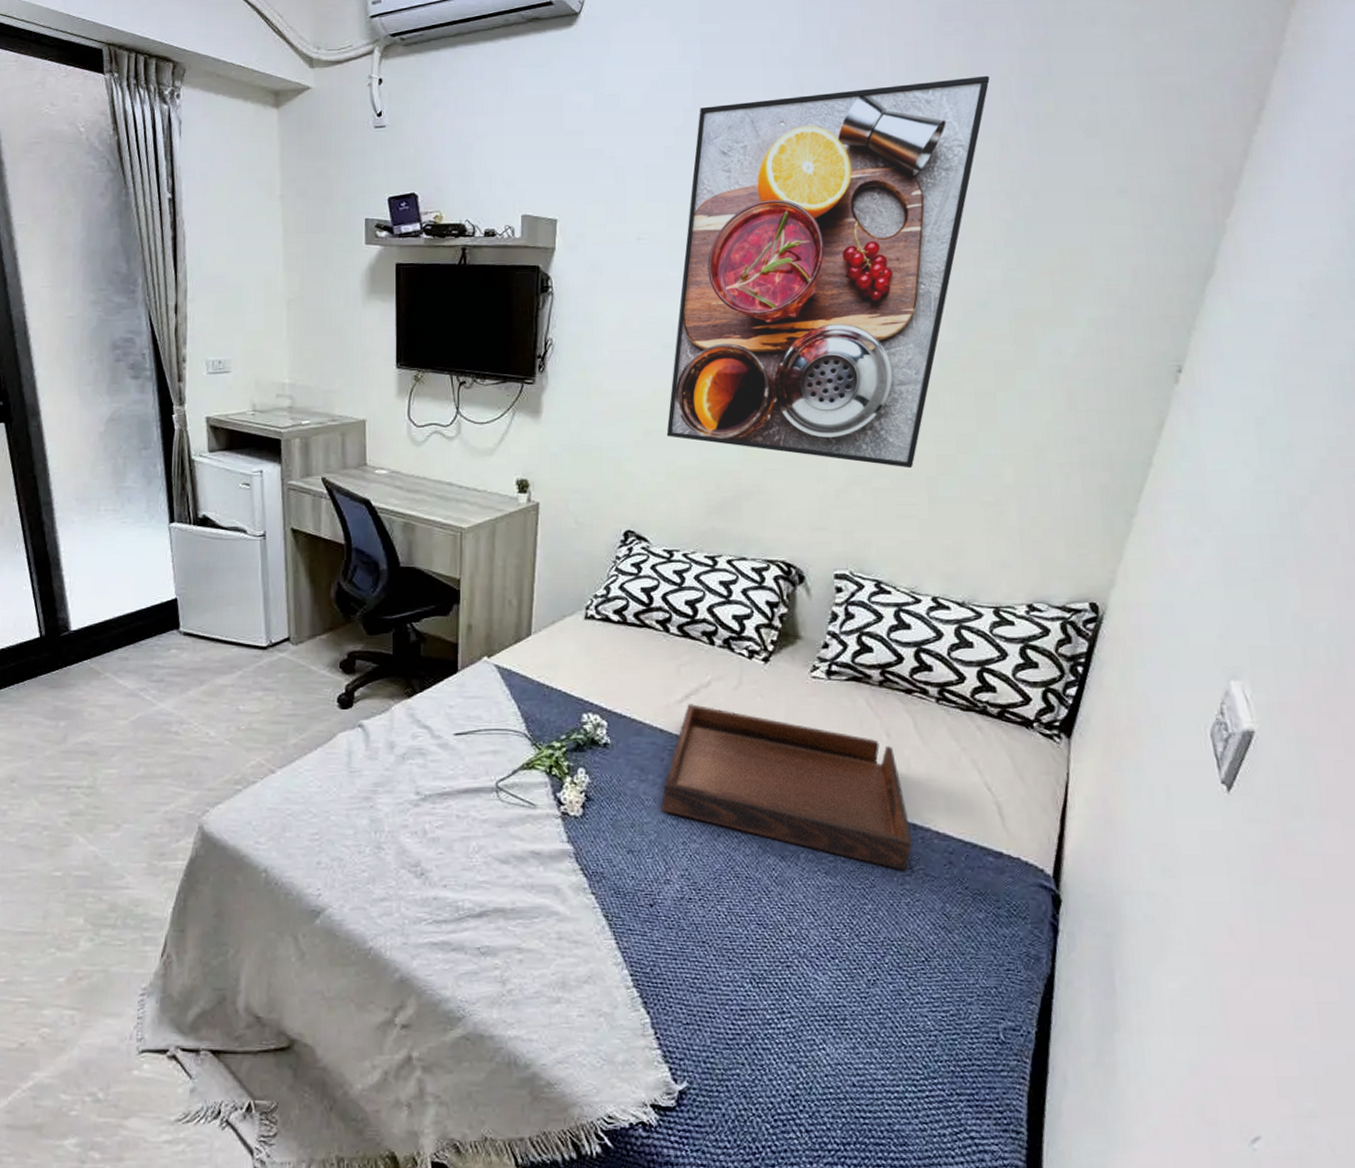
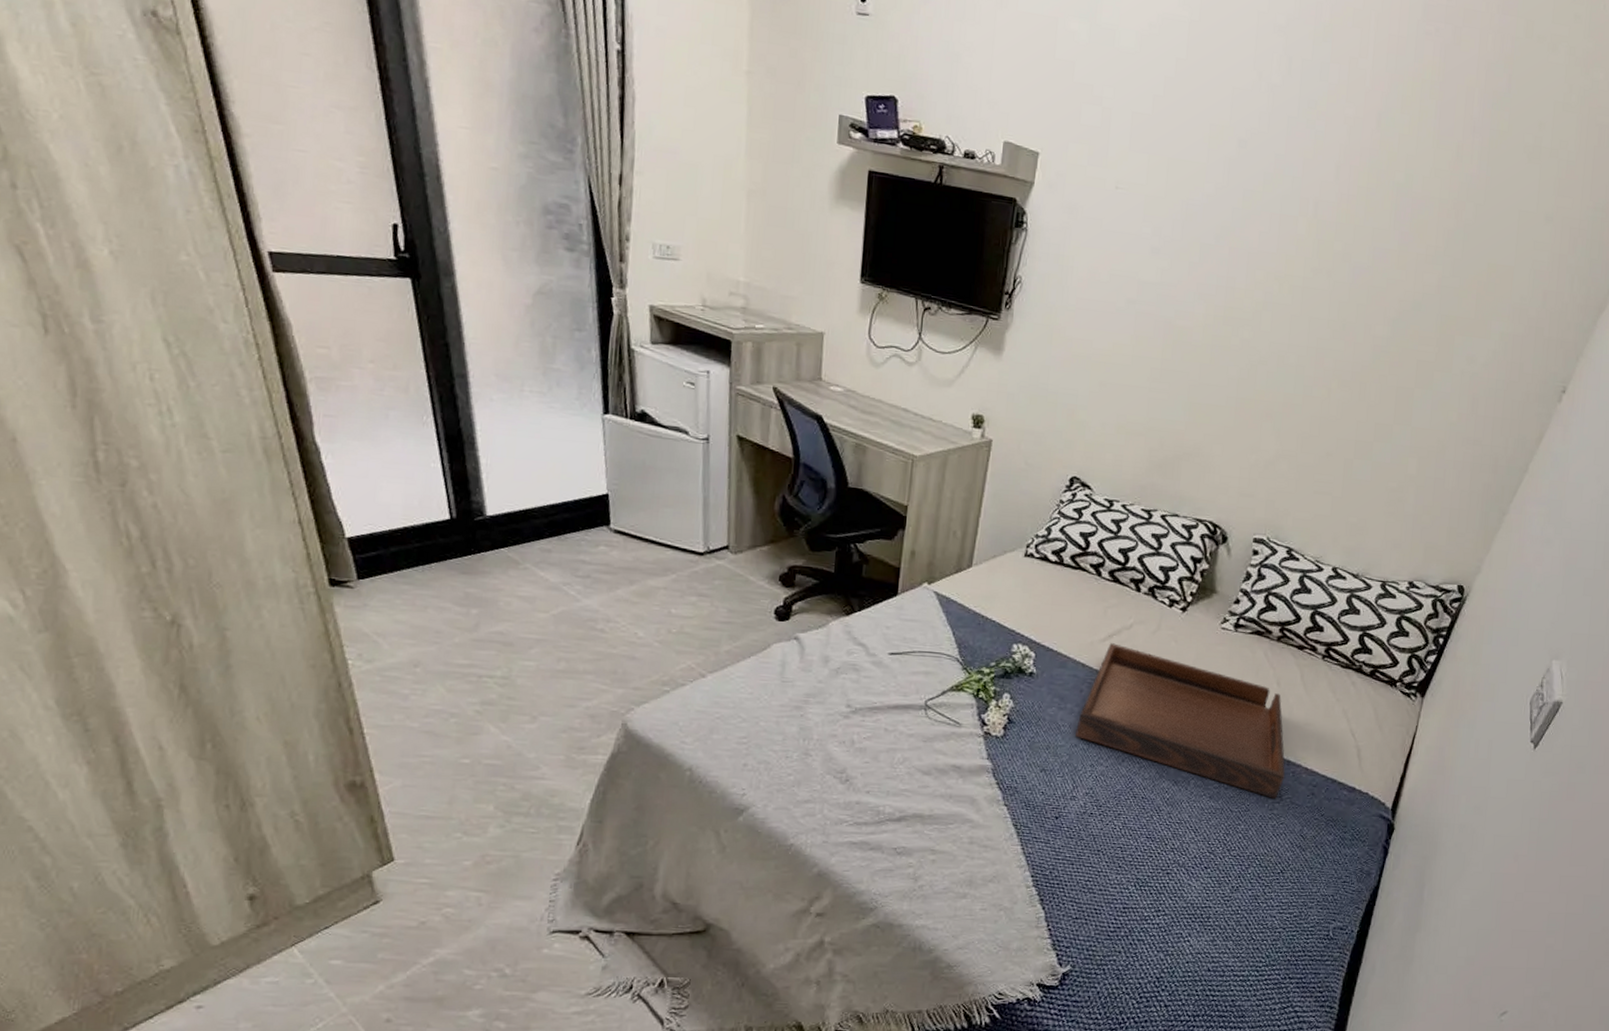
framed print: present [666,75,990,469] -> none [1120,61,1458,450]

